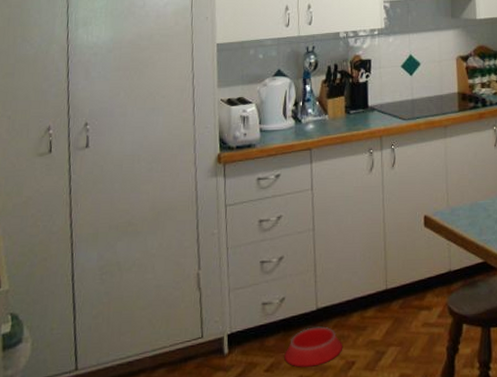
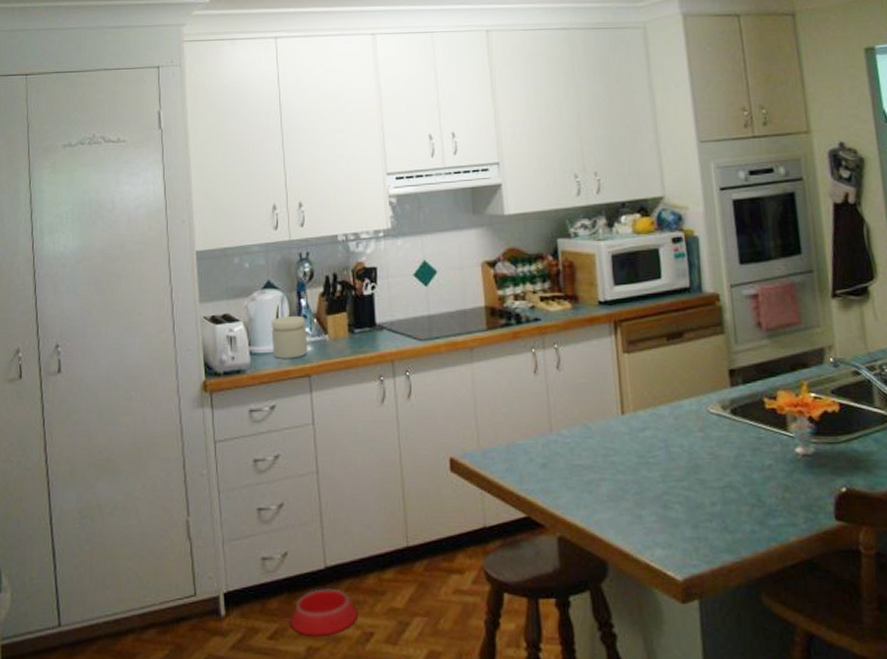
jar: none [279,98,310,135] -> present [271,315,308,359]

